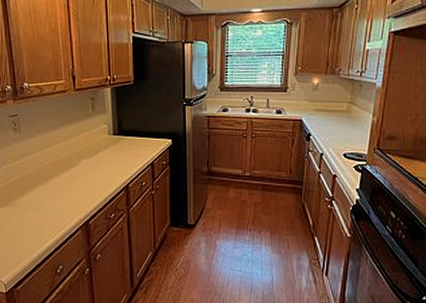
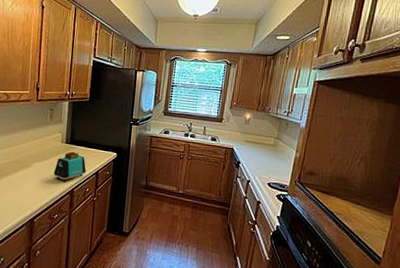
toaster: none [104,143,140,178] -> present [53,151,87,182]

